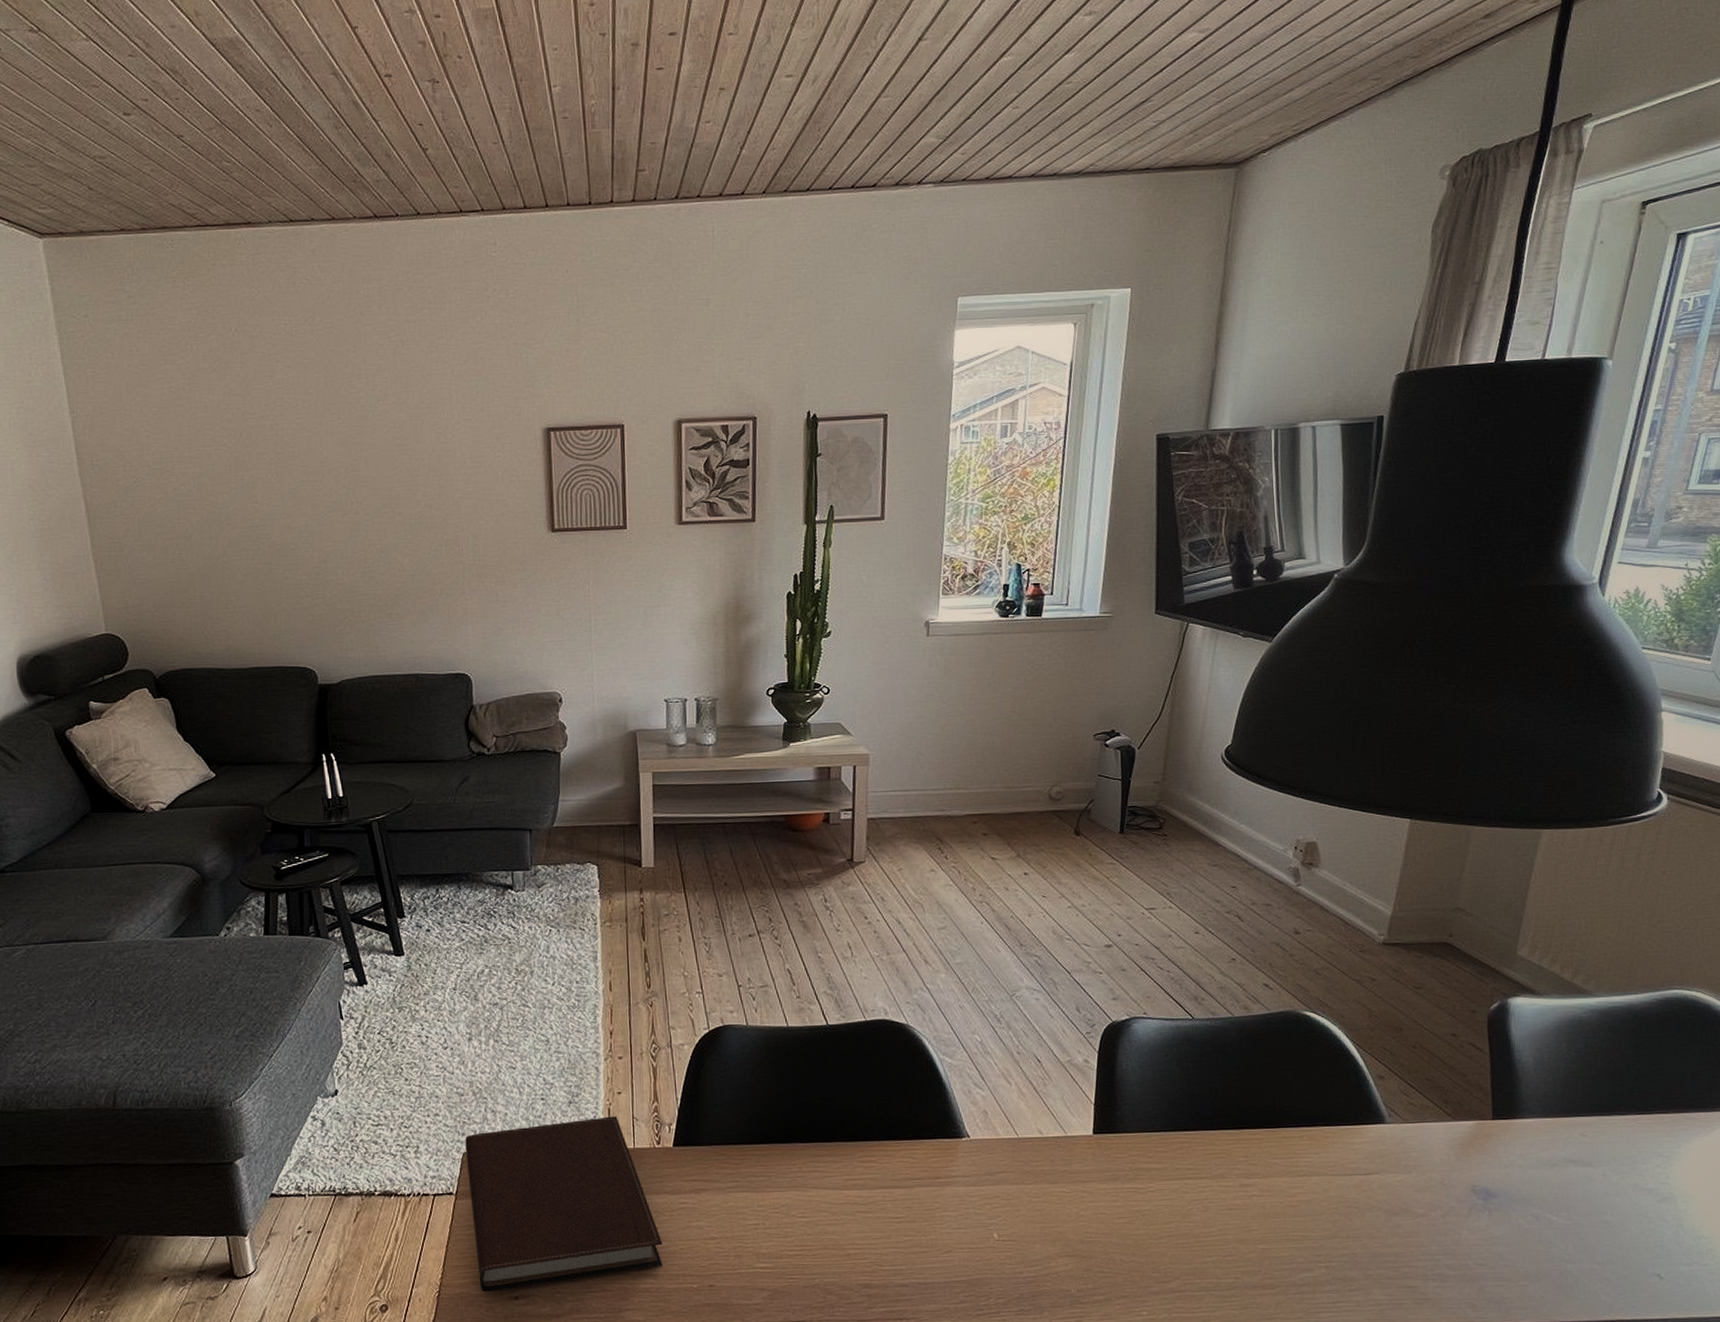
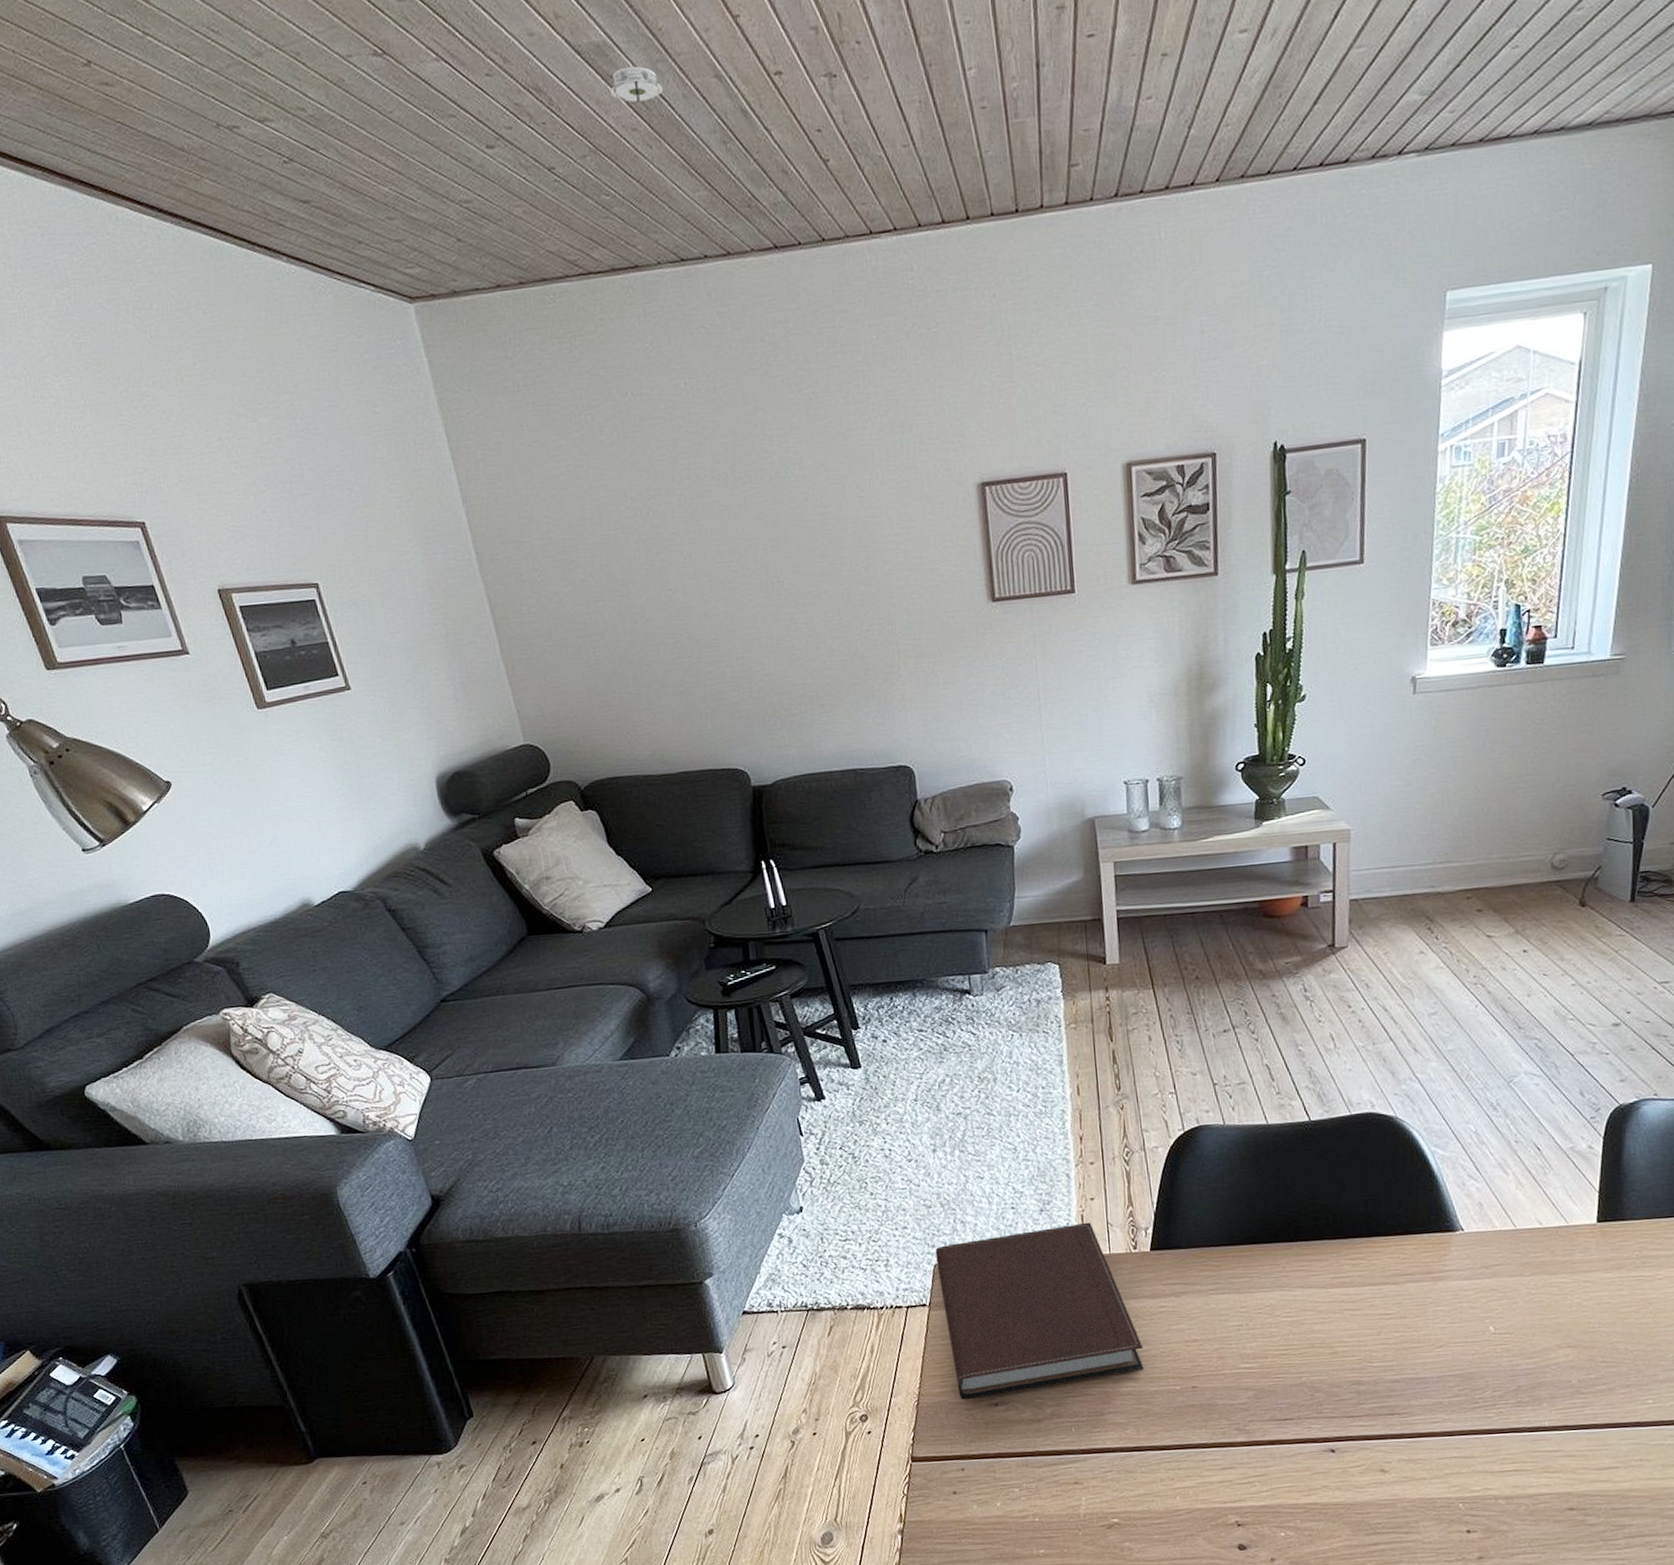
smoke detector: none [238,59,286,89] -> present [610,66,664,105]

